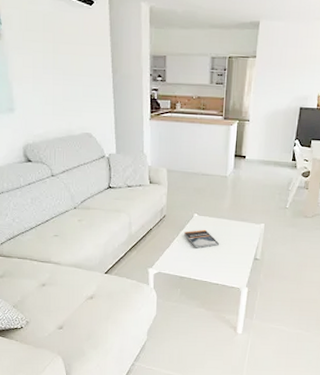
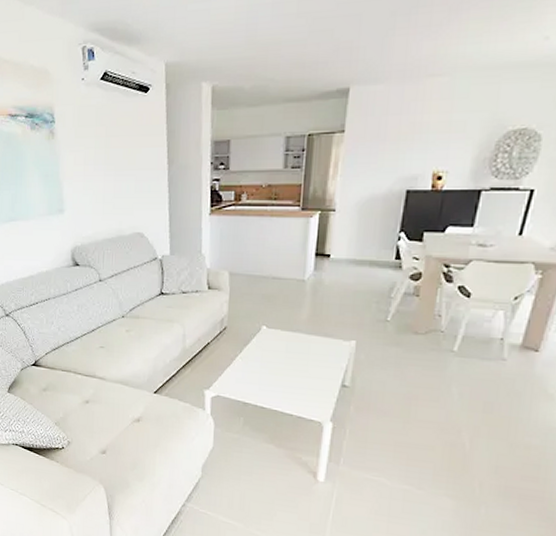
book: present [184,229,219,249] -> none [249,345,294,369]

